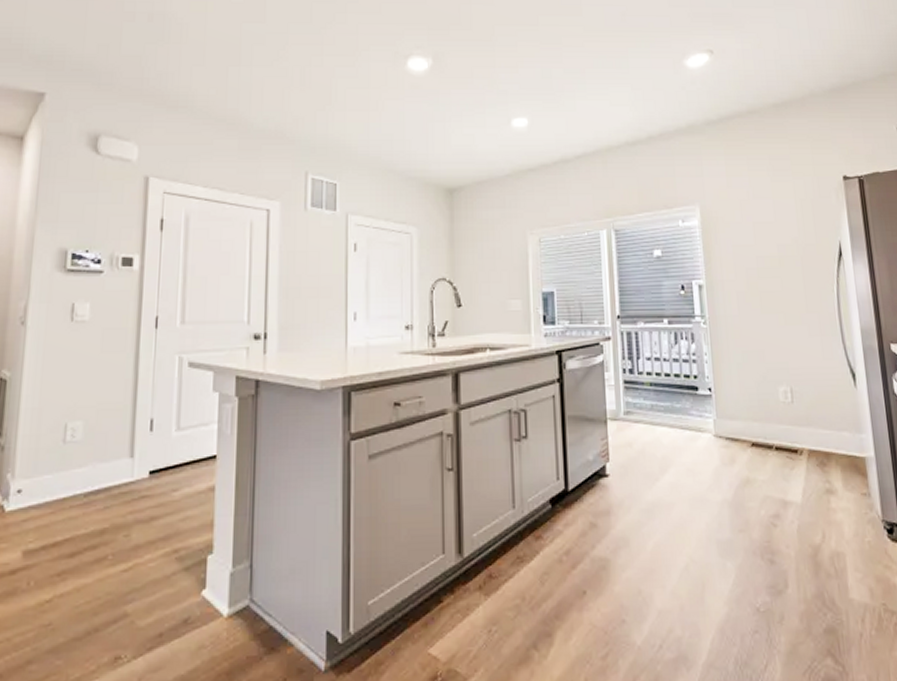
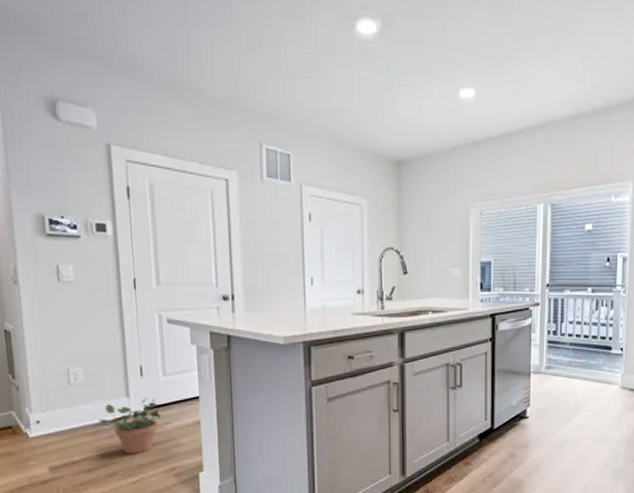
potted plant: none [92,458,169,532] -> present [98,398,161,454]

